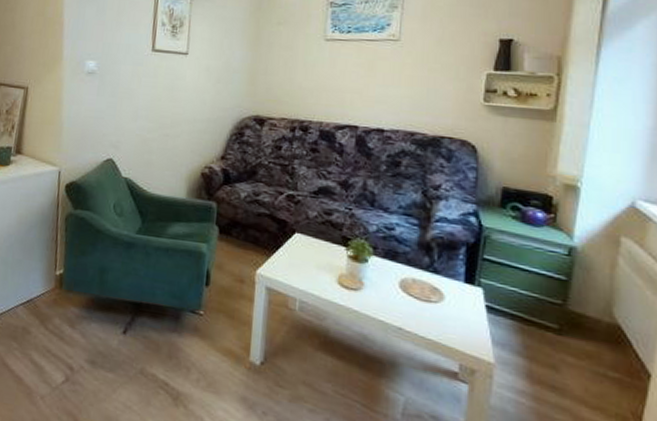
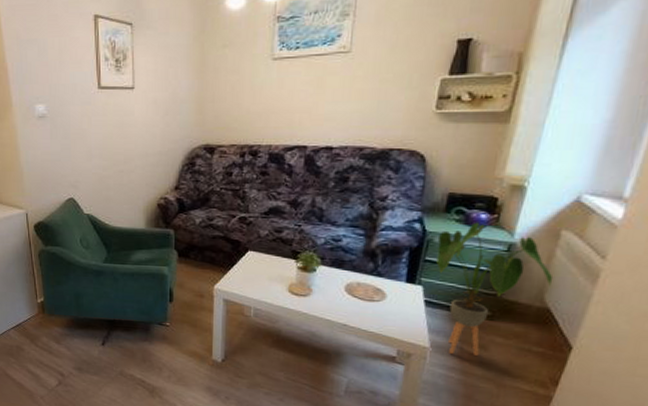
house plant: none [494,220,618,378] -> present [436,222,552,356]

